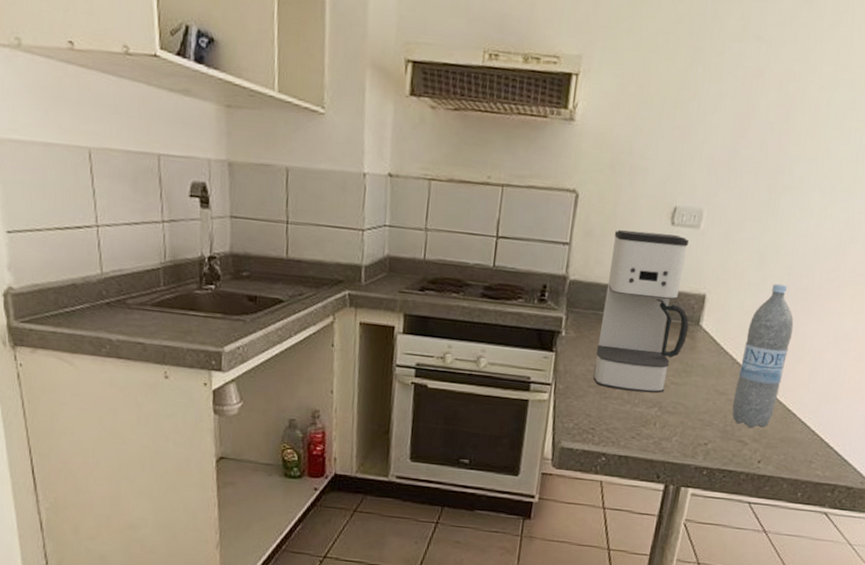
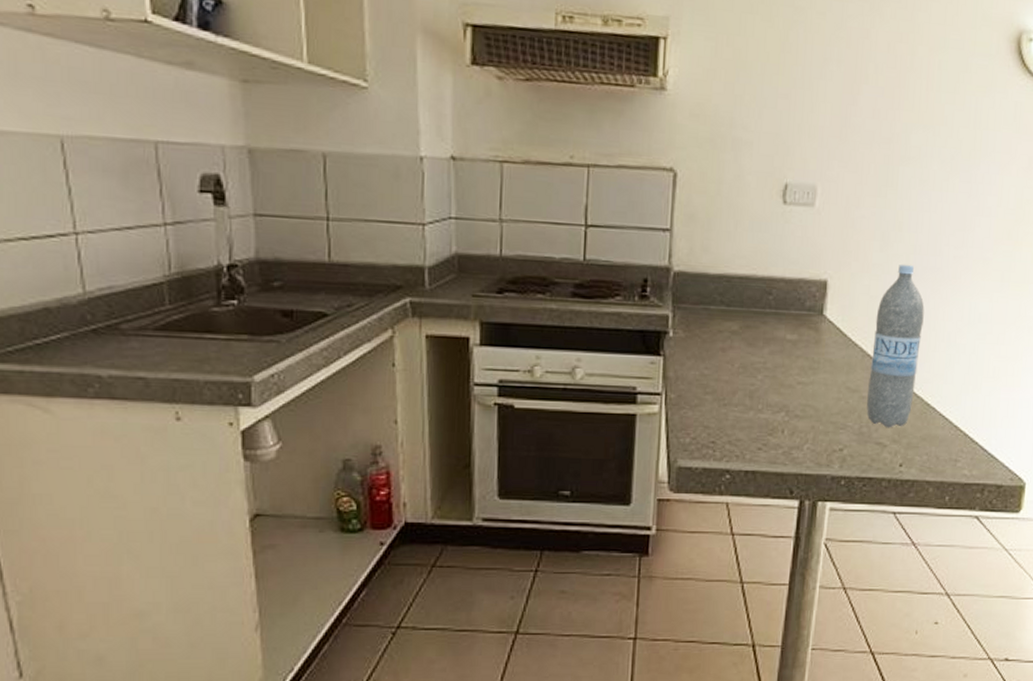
coffee maker: present [593,230,689,394] -> none [709,211,812,396]

